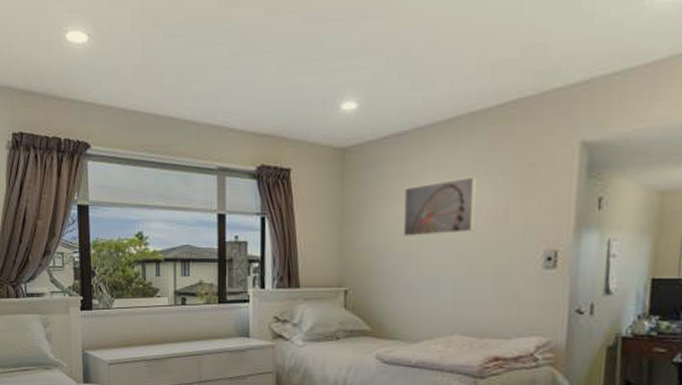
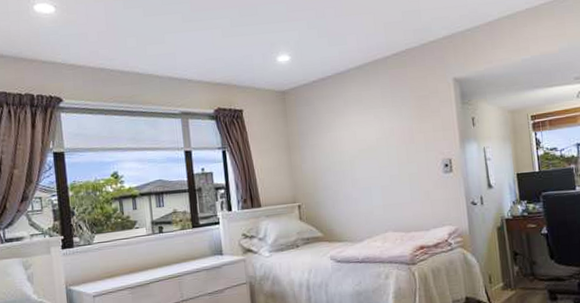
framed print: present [403,176,477,236] -> none [334,107,390,157]

